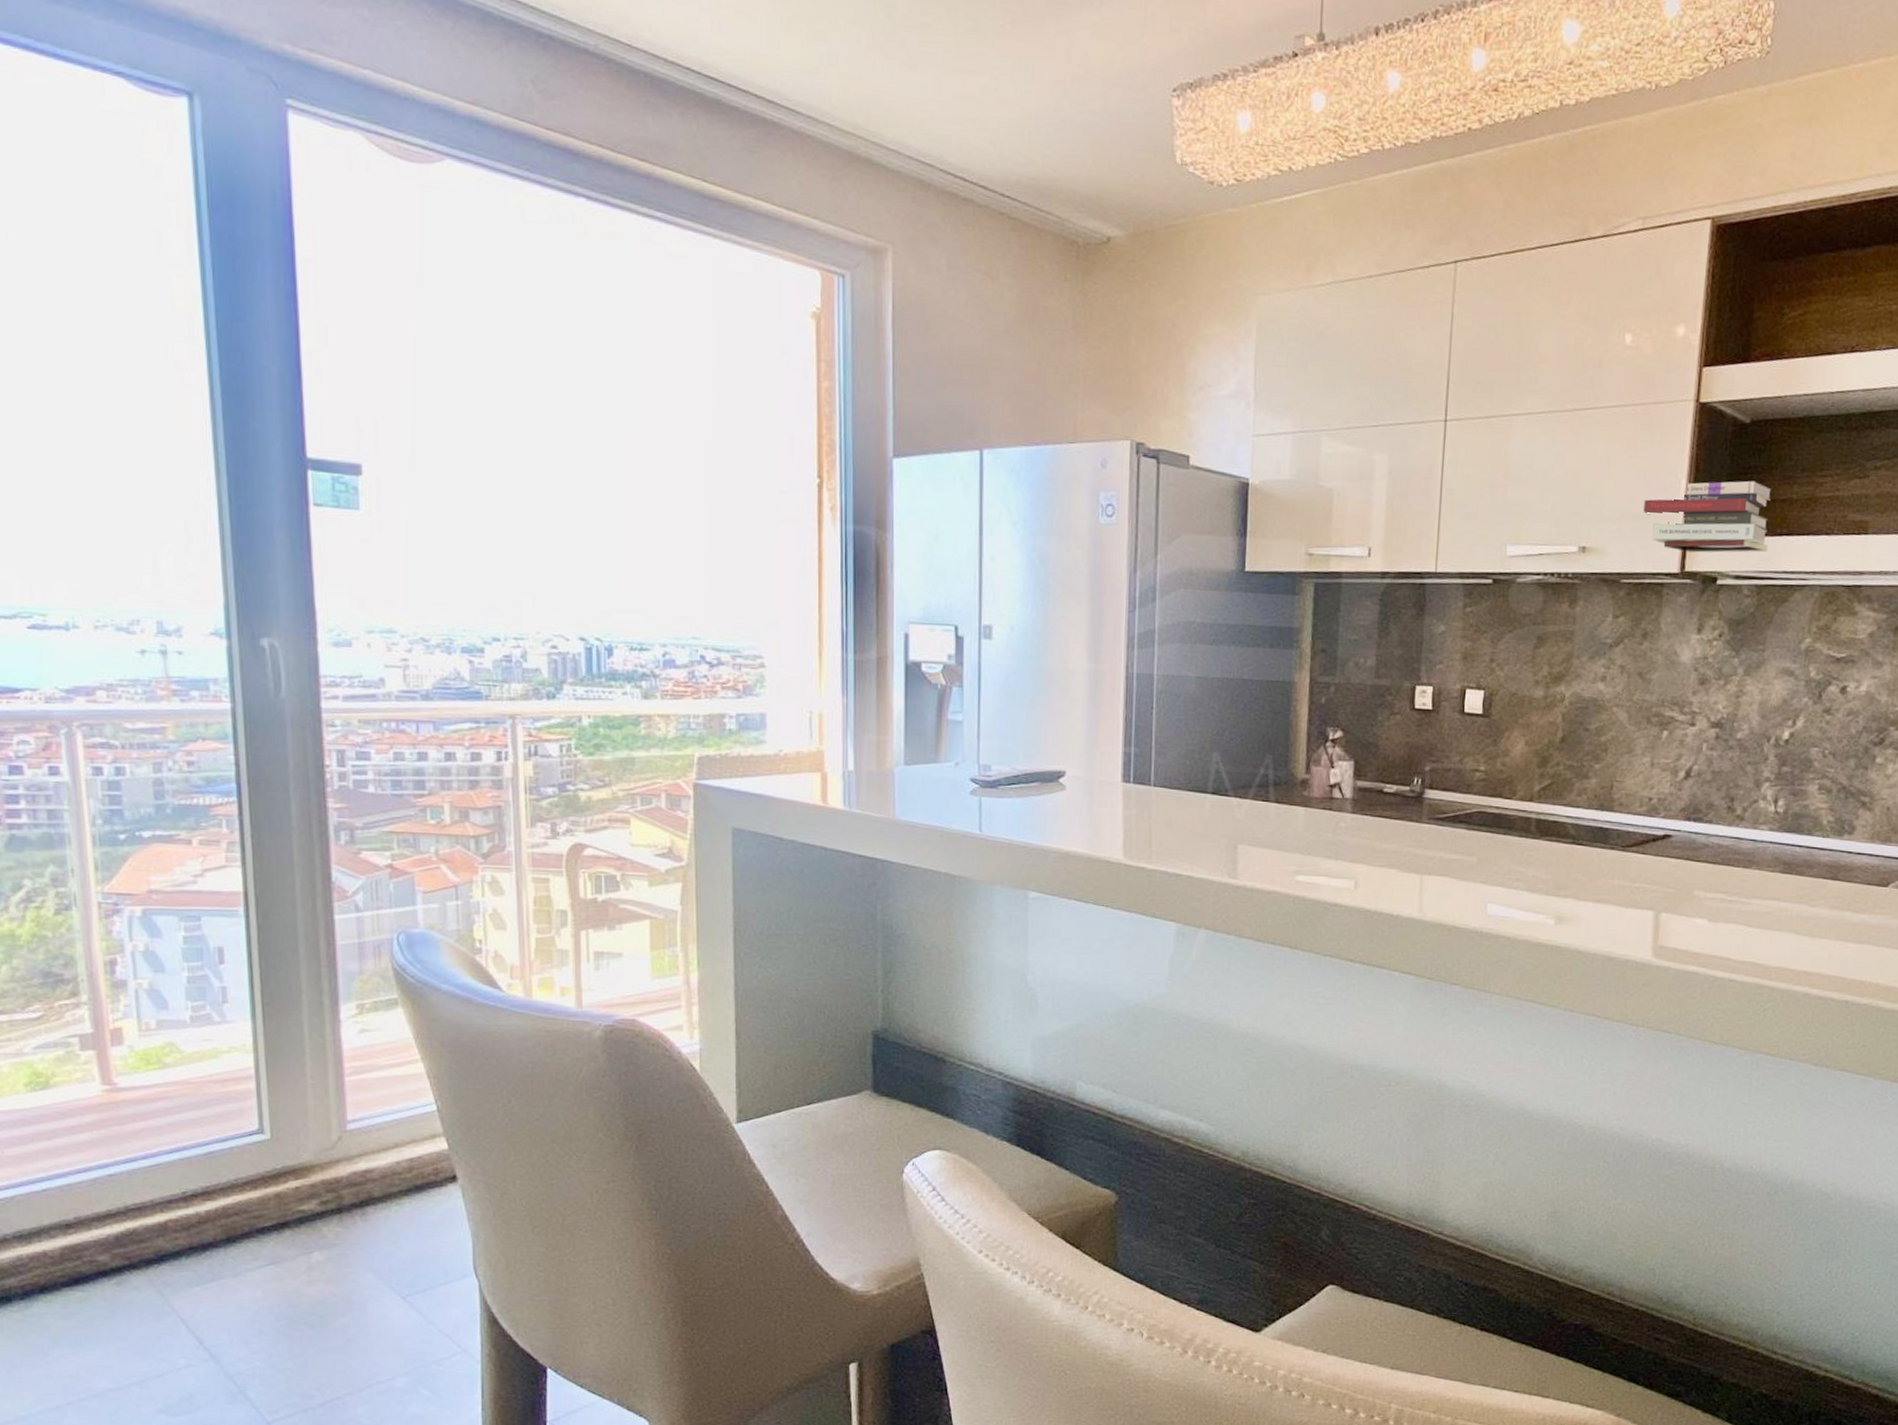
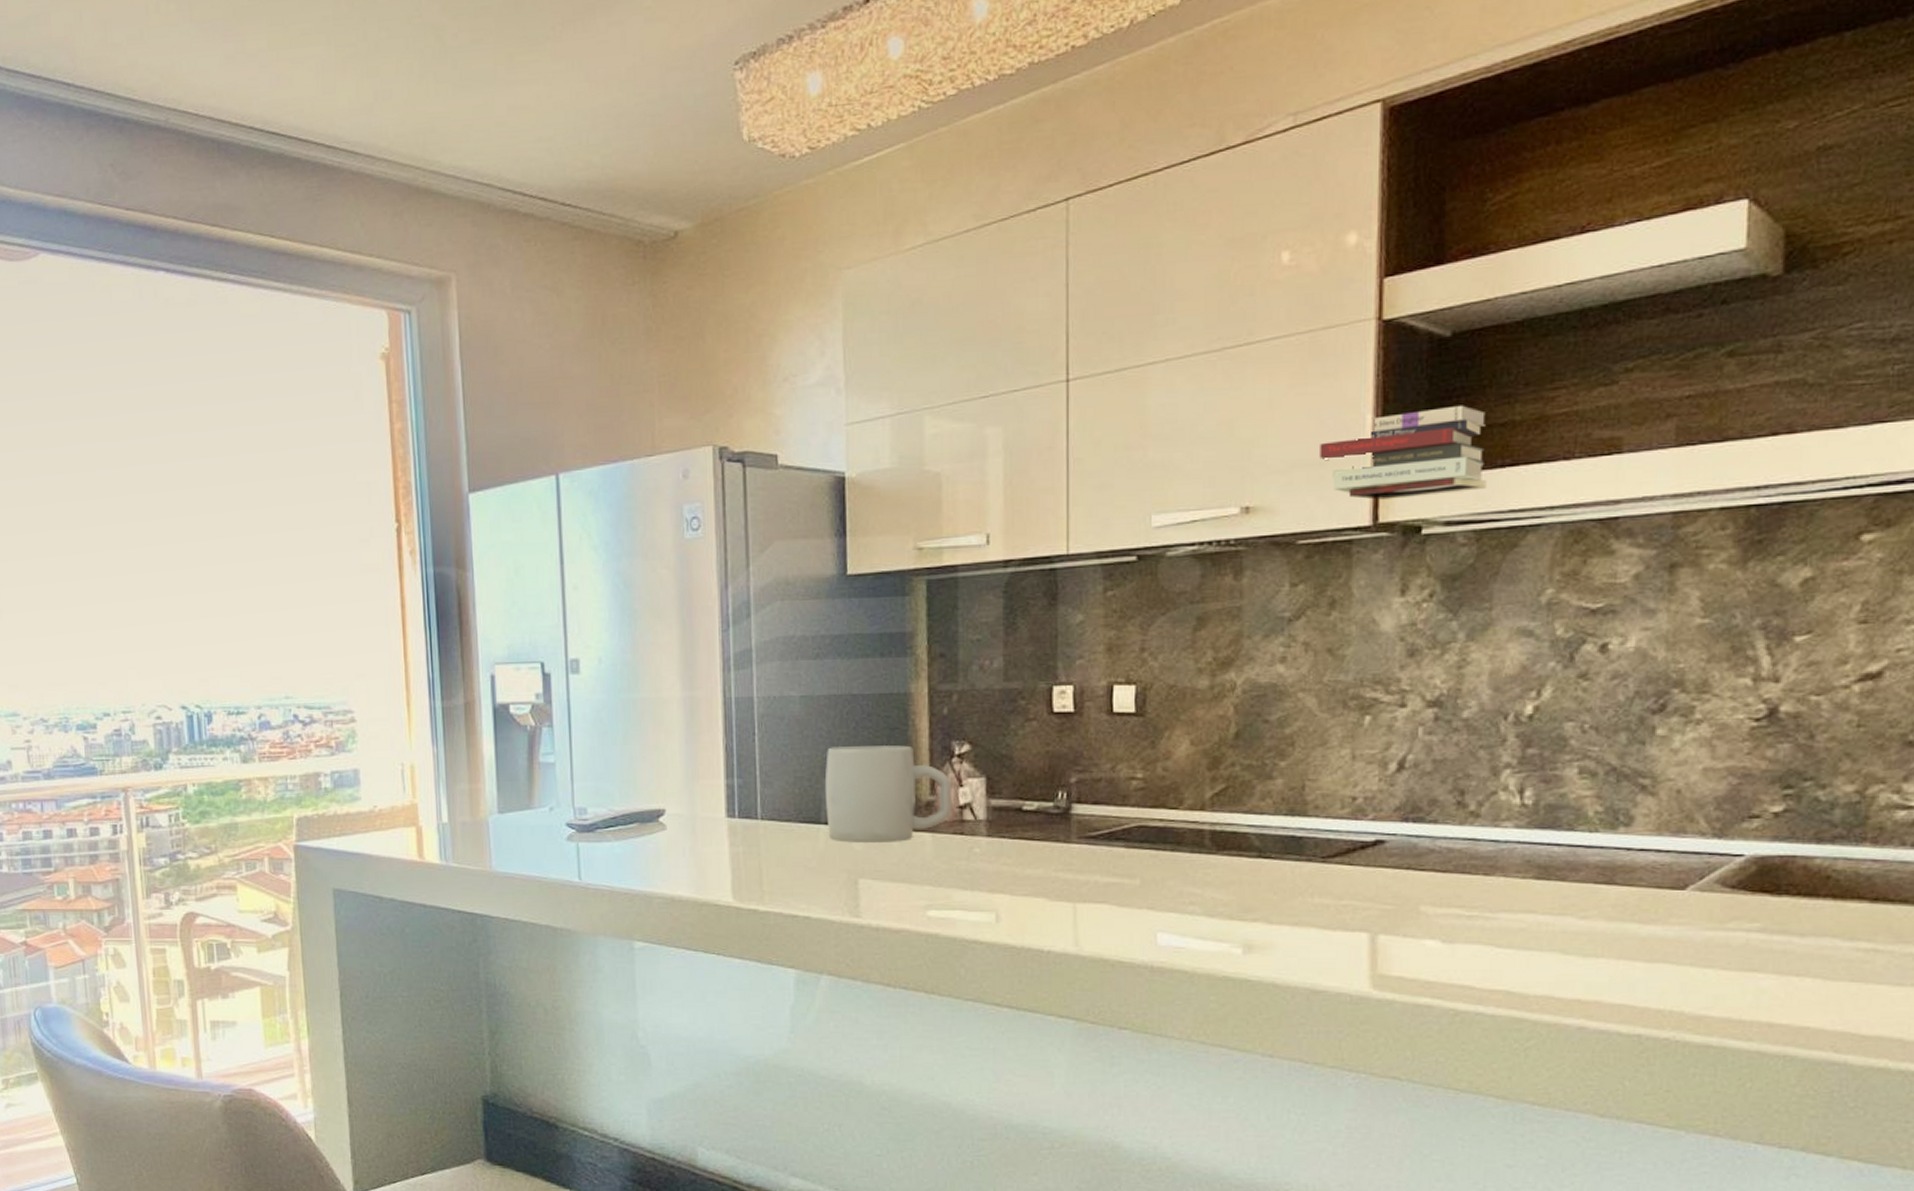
mug: none [1213,725,1325,814] -> present [824,745,952,844]

